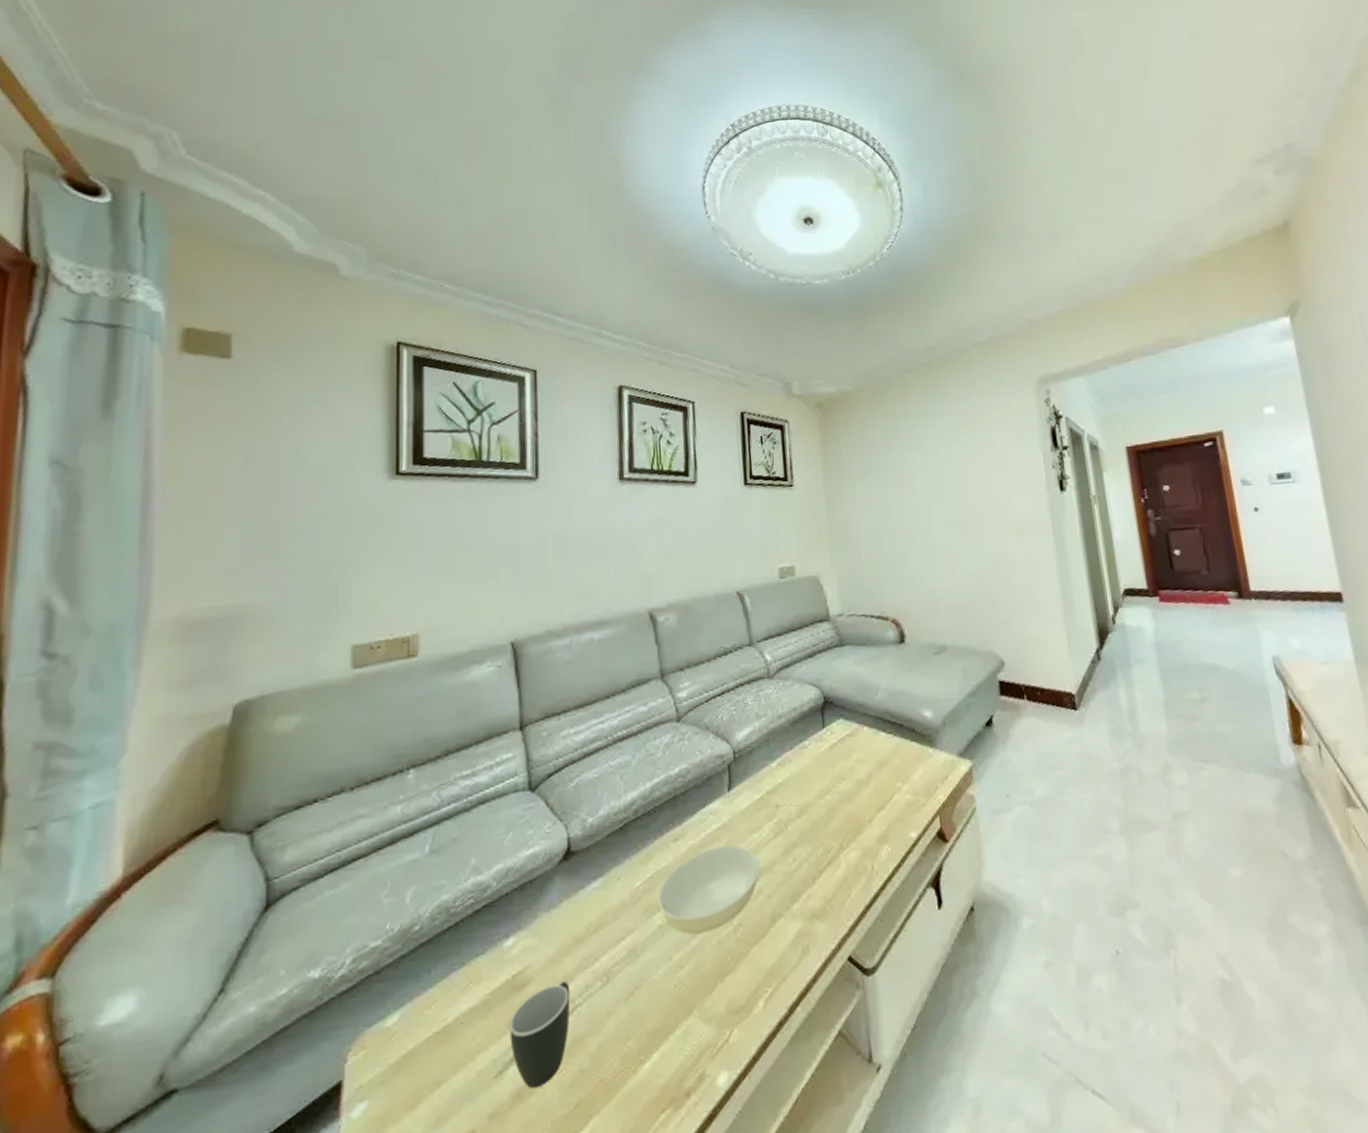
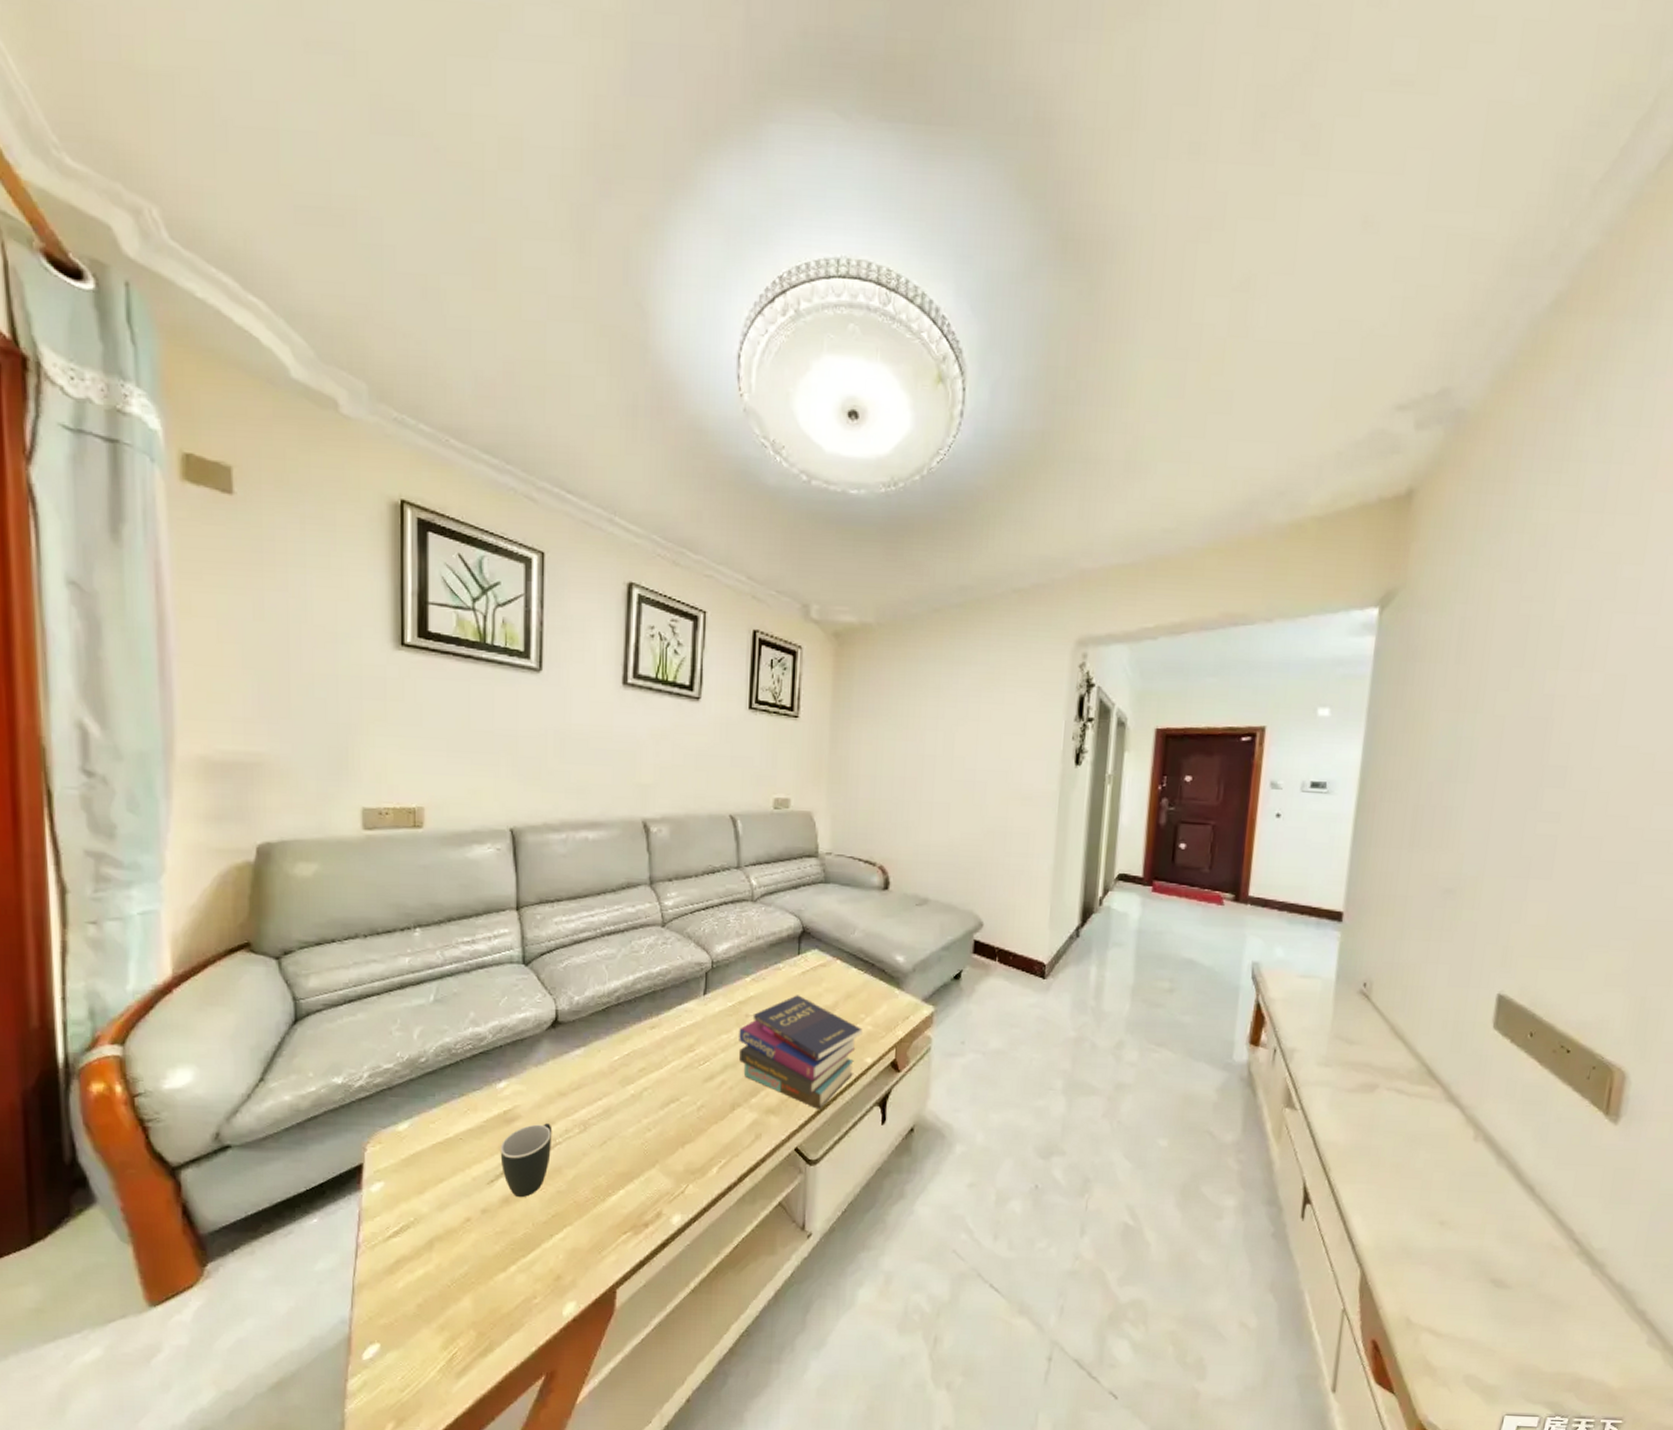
bowl: present [658,844,761,934] -> none [633,1039,727,1108]
books: none [770,773,902,904] -> present [739,995,863,1109]

